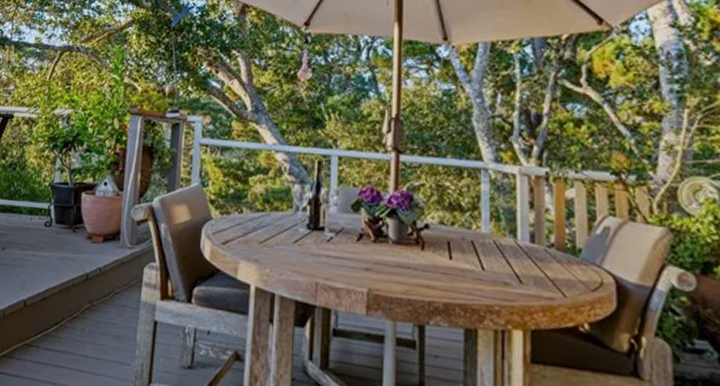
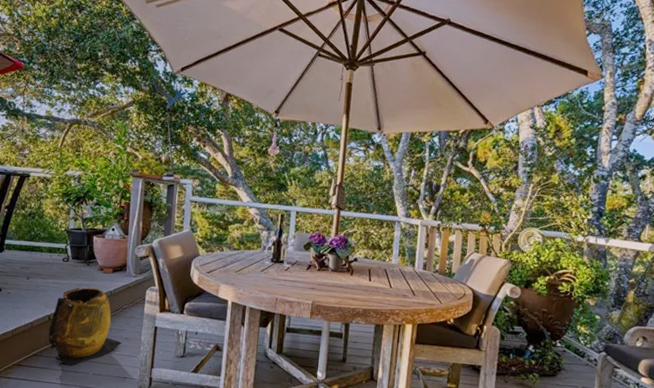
planter pot: none [22,262,112,375] -> present [48,287,122,366]

